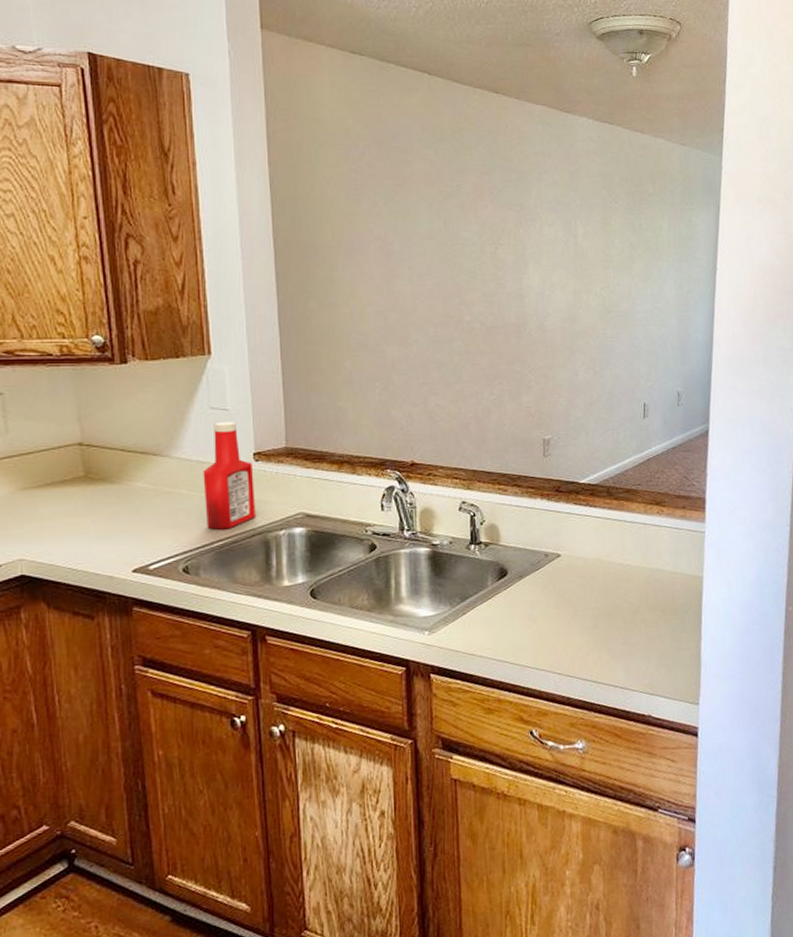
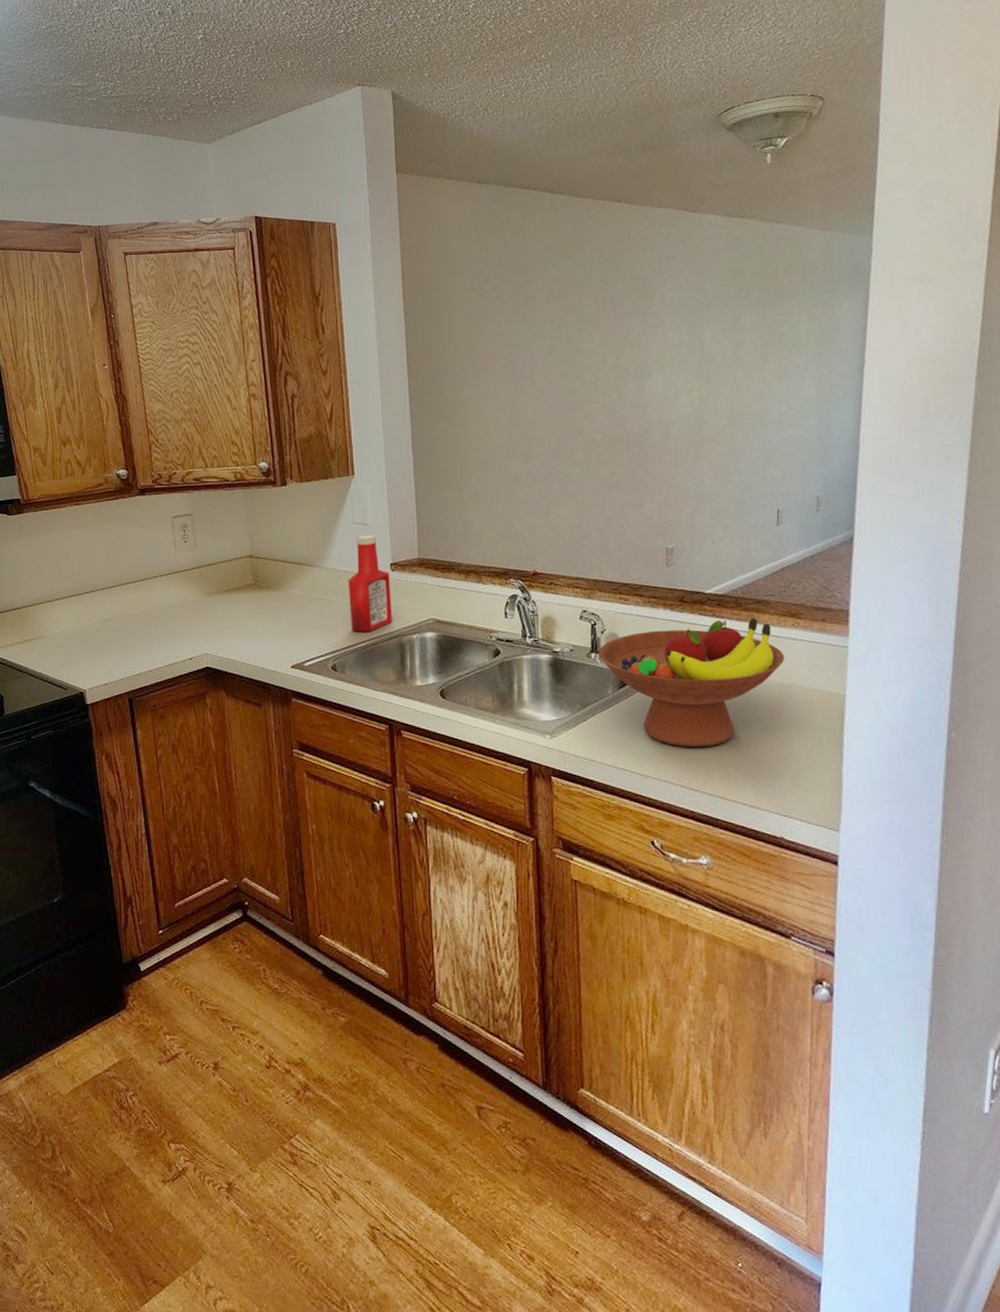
fruit bowl: none [477,506,651,635] -> present [598,617,785,748]

